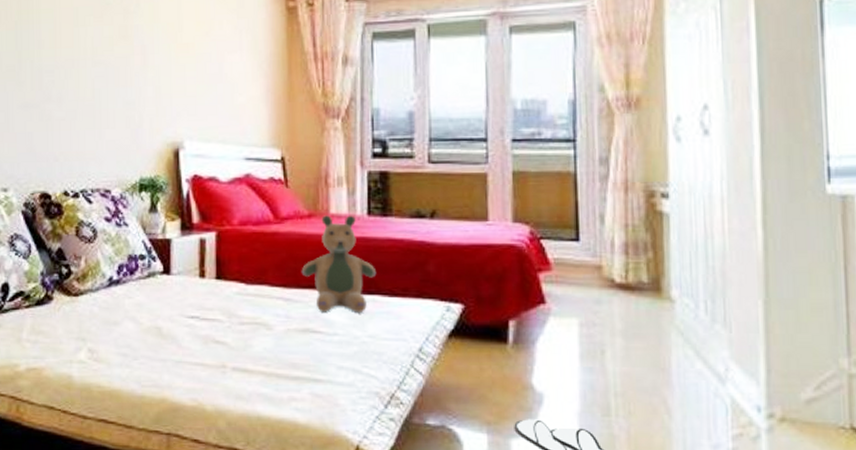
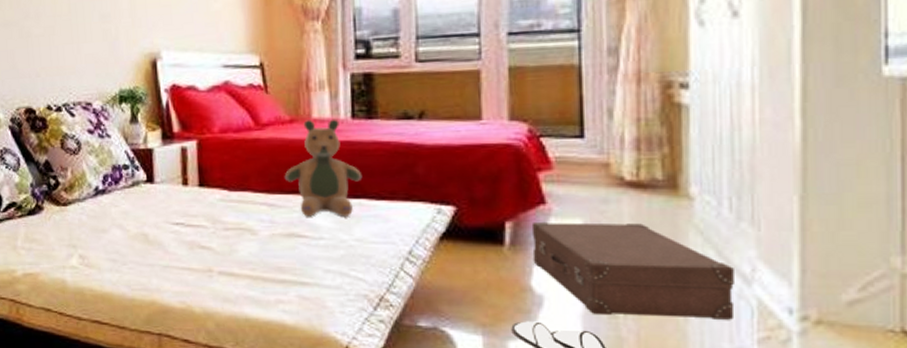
suitcase: none [532,320,712,417] -> present [531,221,735,320]

